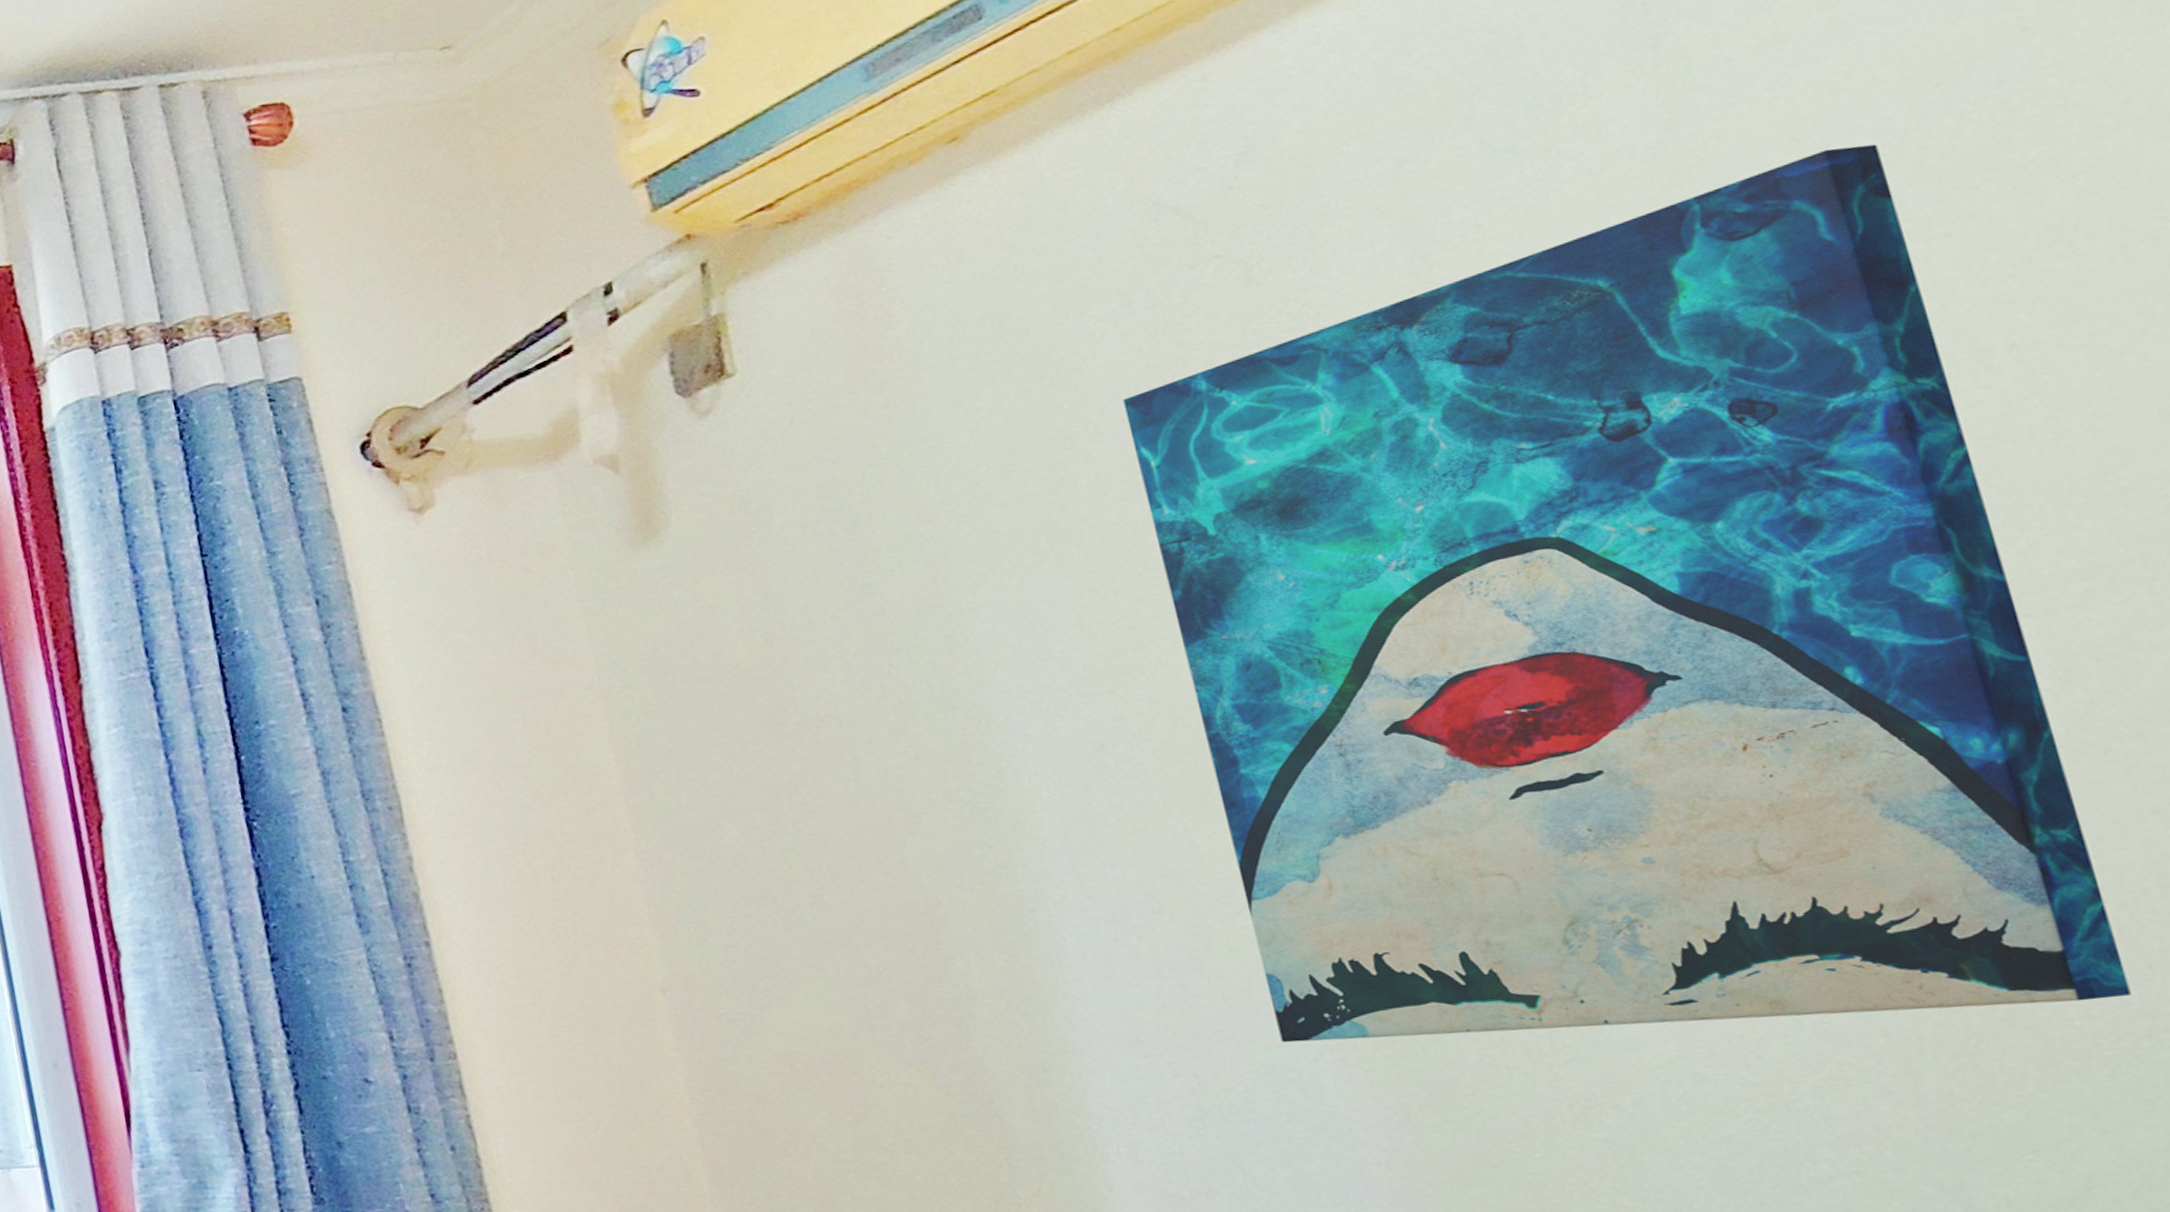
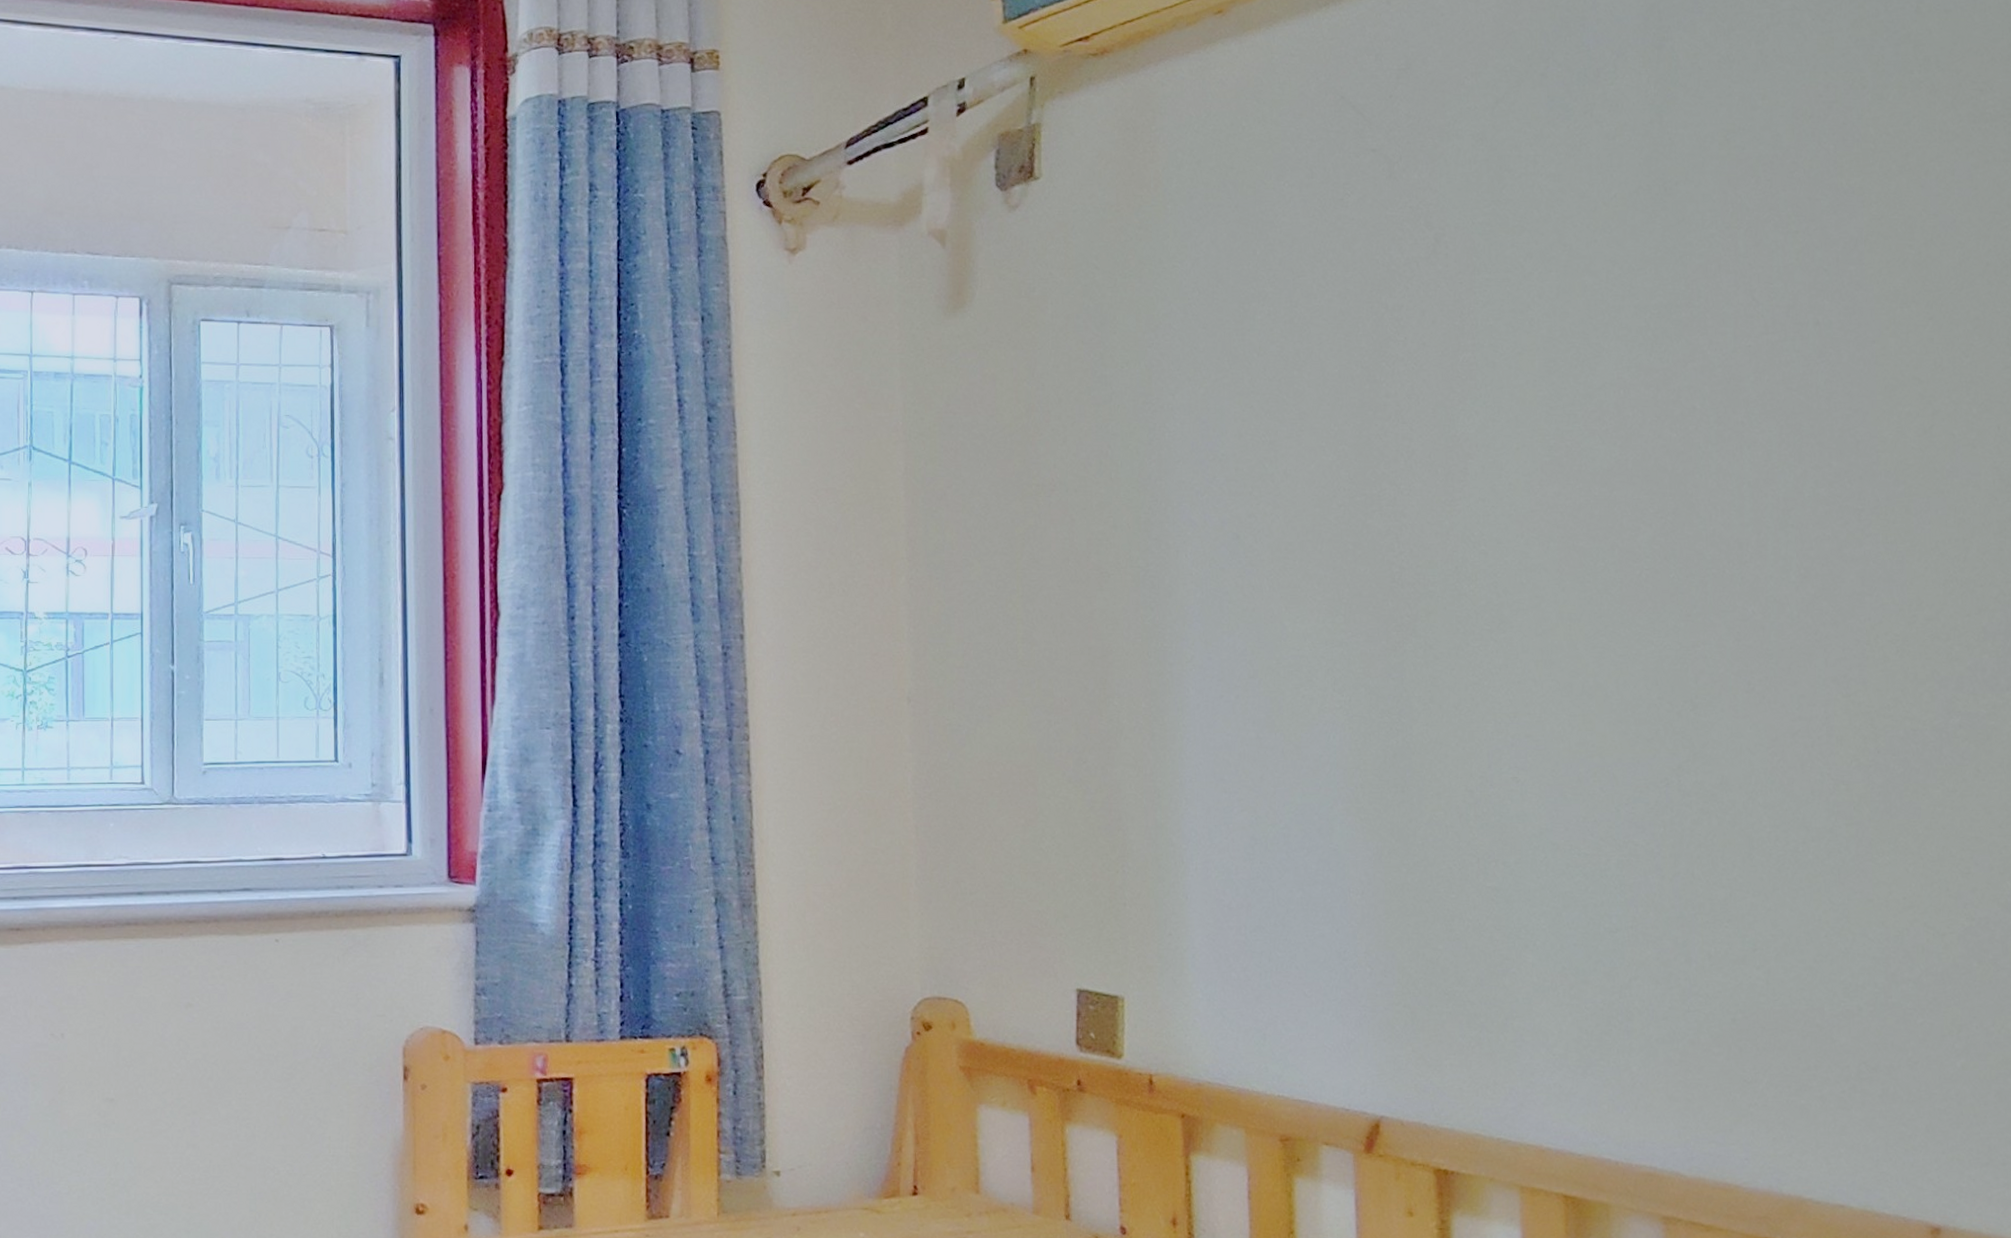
wall art: present [1122,144,2132,1043] -> none [1295,151,1800,814]

